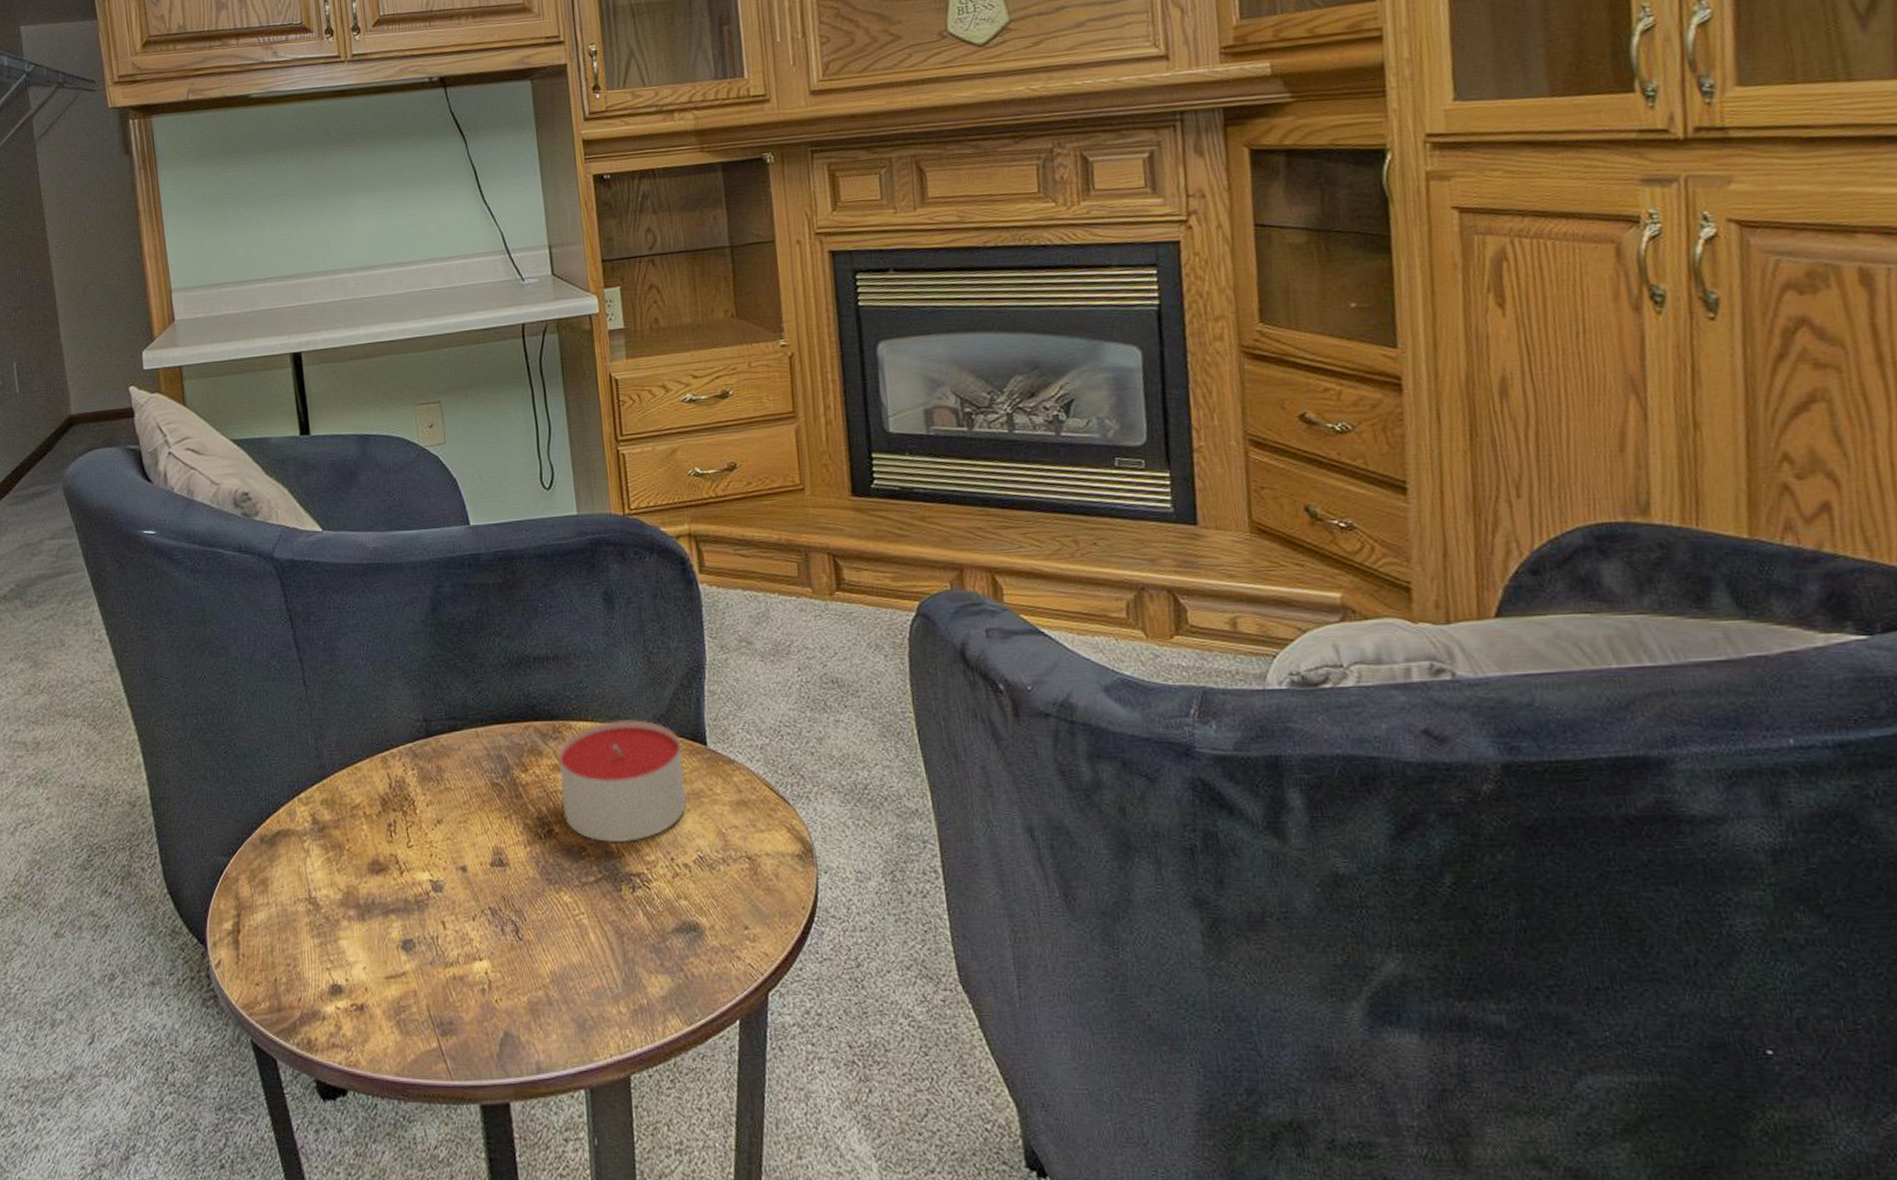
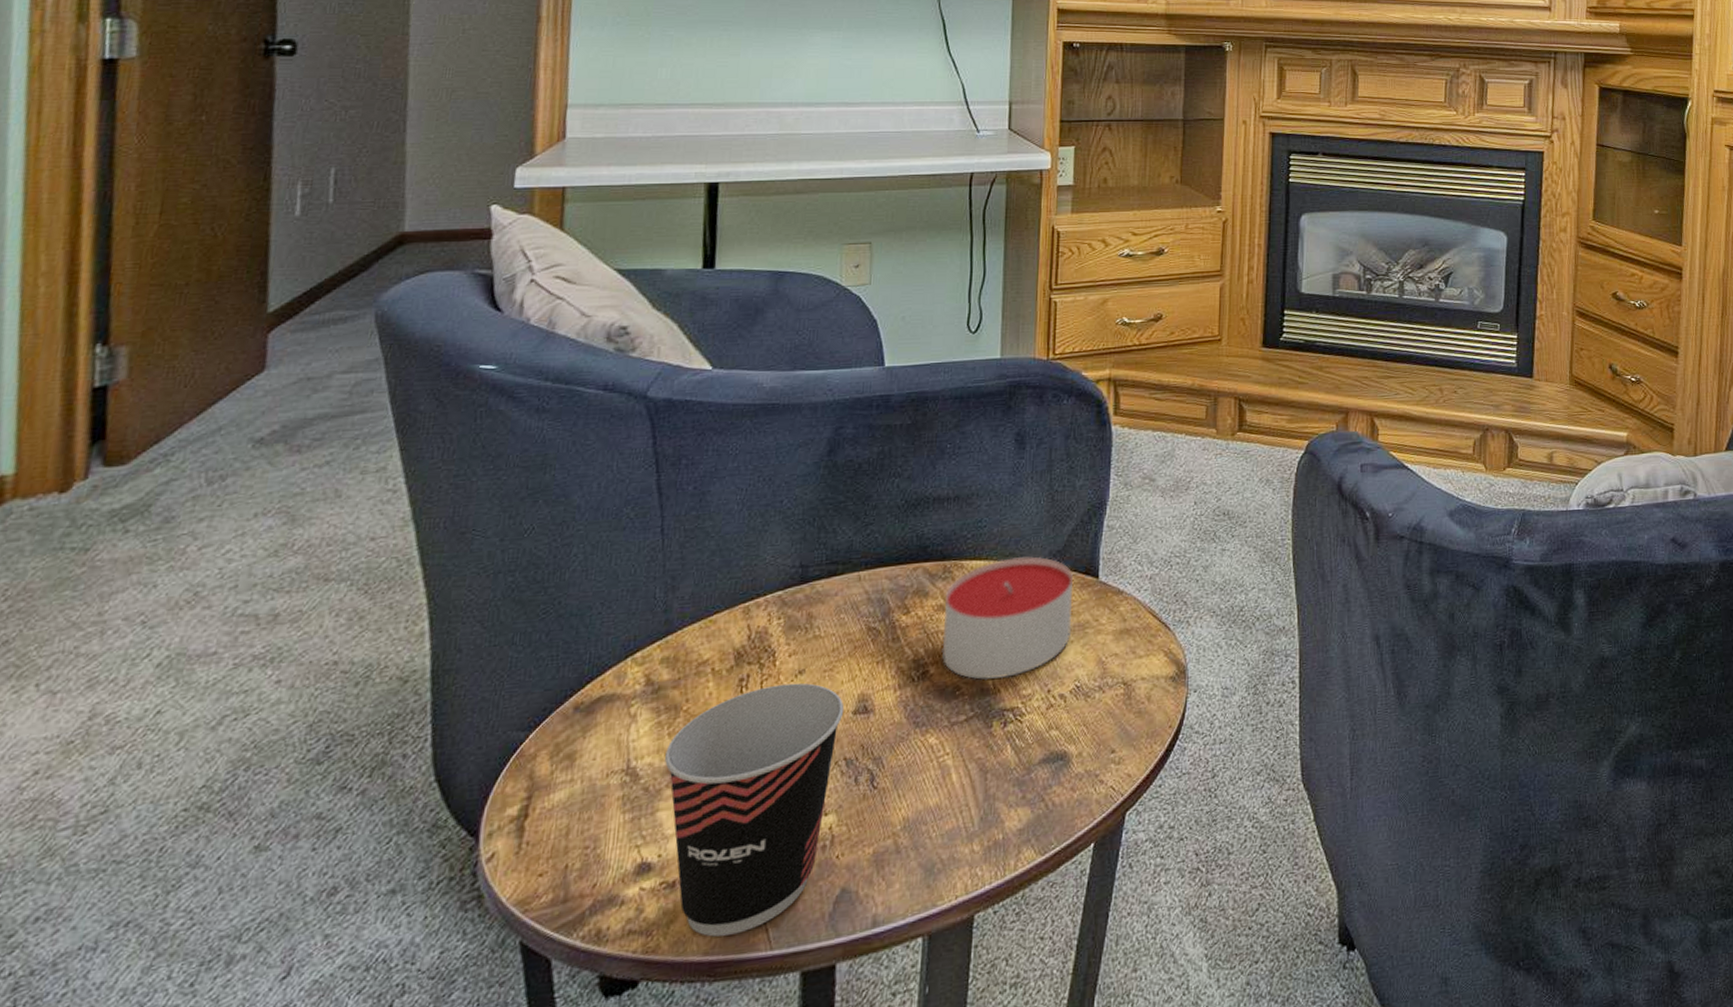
cup: none [338,832,483,1061] -> present [665,683,845,937]

